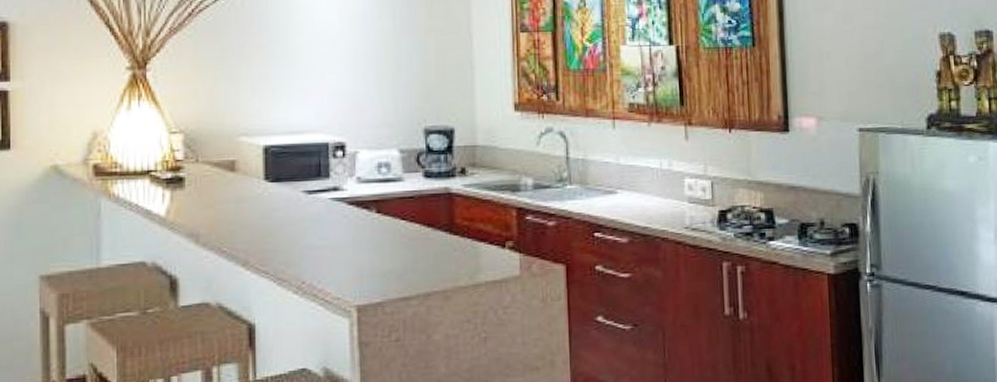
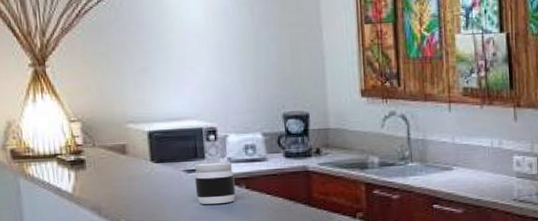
jar: none [316,181,364,232] -> present [194,161,236,205]

